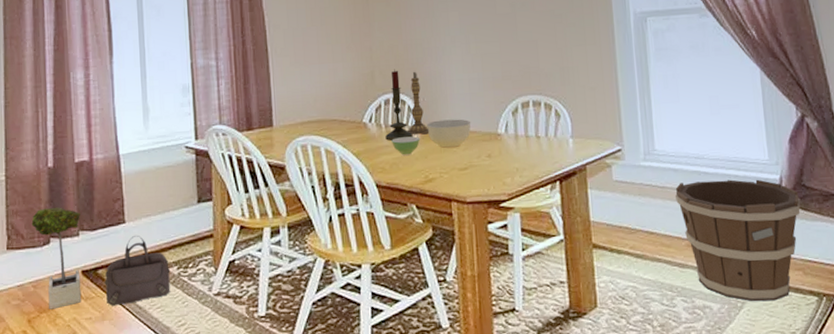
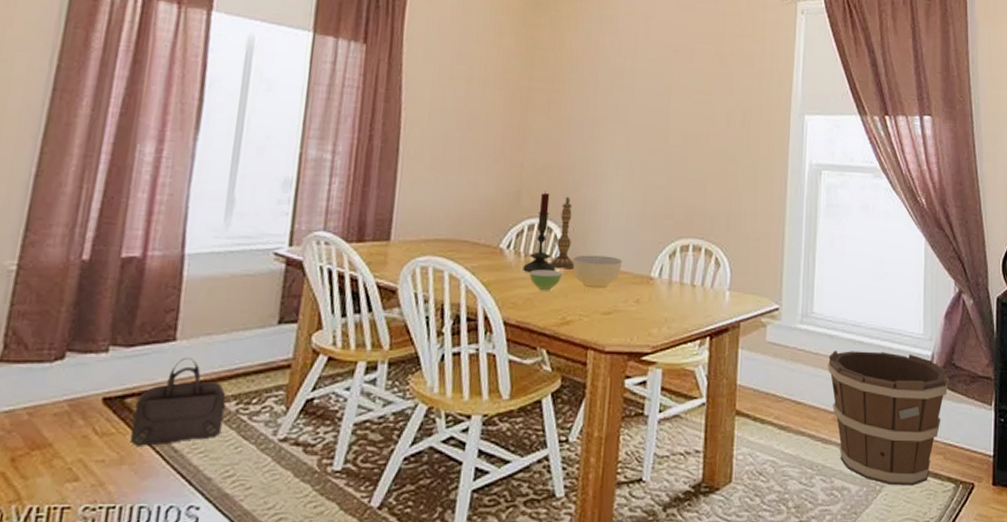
potted tree: present [31,207,82,310] -> none [42,312,116,446]

